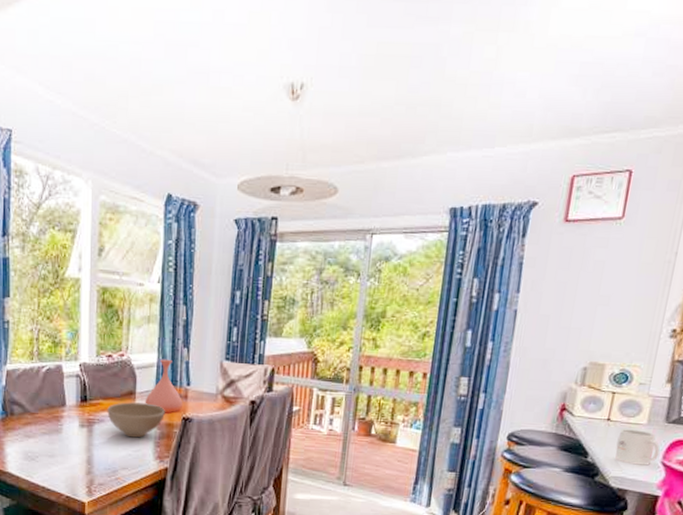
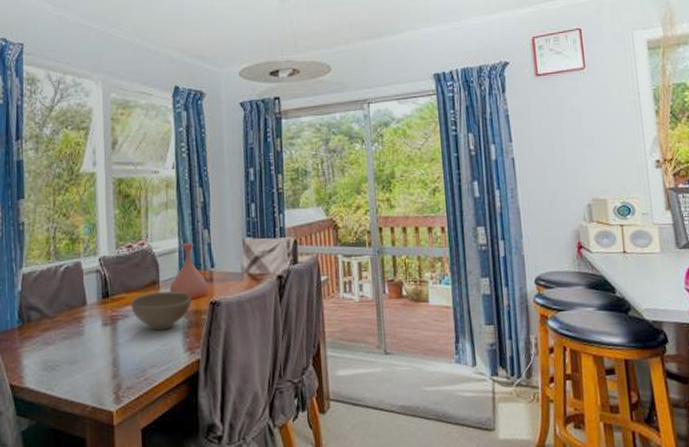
mug: present [615,429,660,466] -> none [638,259,681,295]

